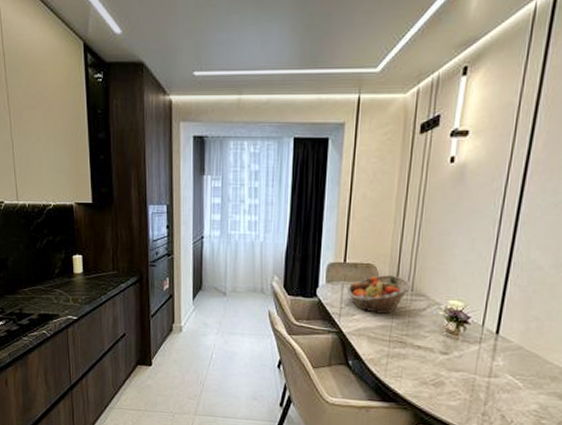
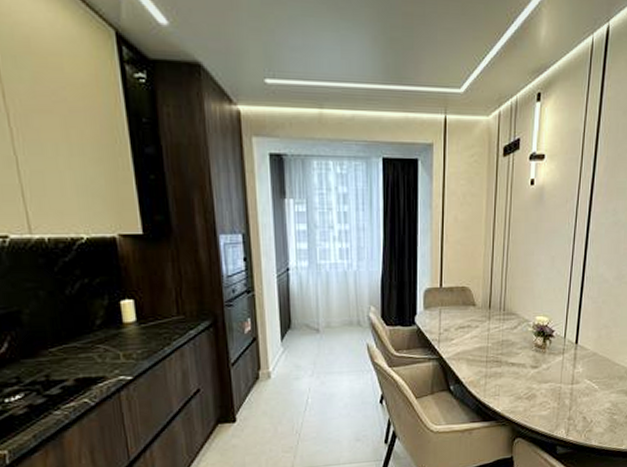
fruit basket: present [347,275,412,314] -> none [445,297,504,336]

